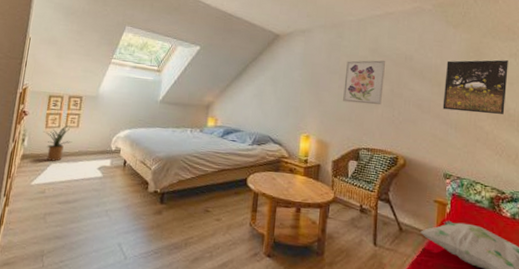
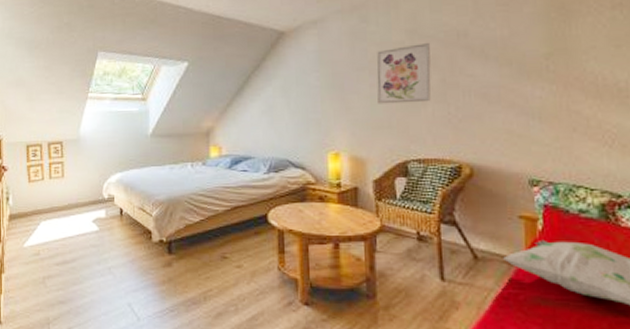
house plant: present [43,124,73,162] -> none [27,175,60,219]
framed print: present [442,59,508,114] -> none [517,13,612,95]

